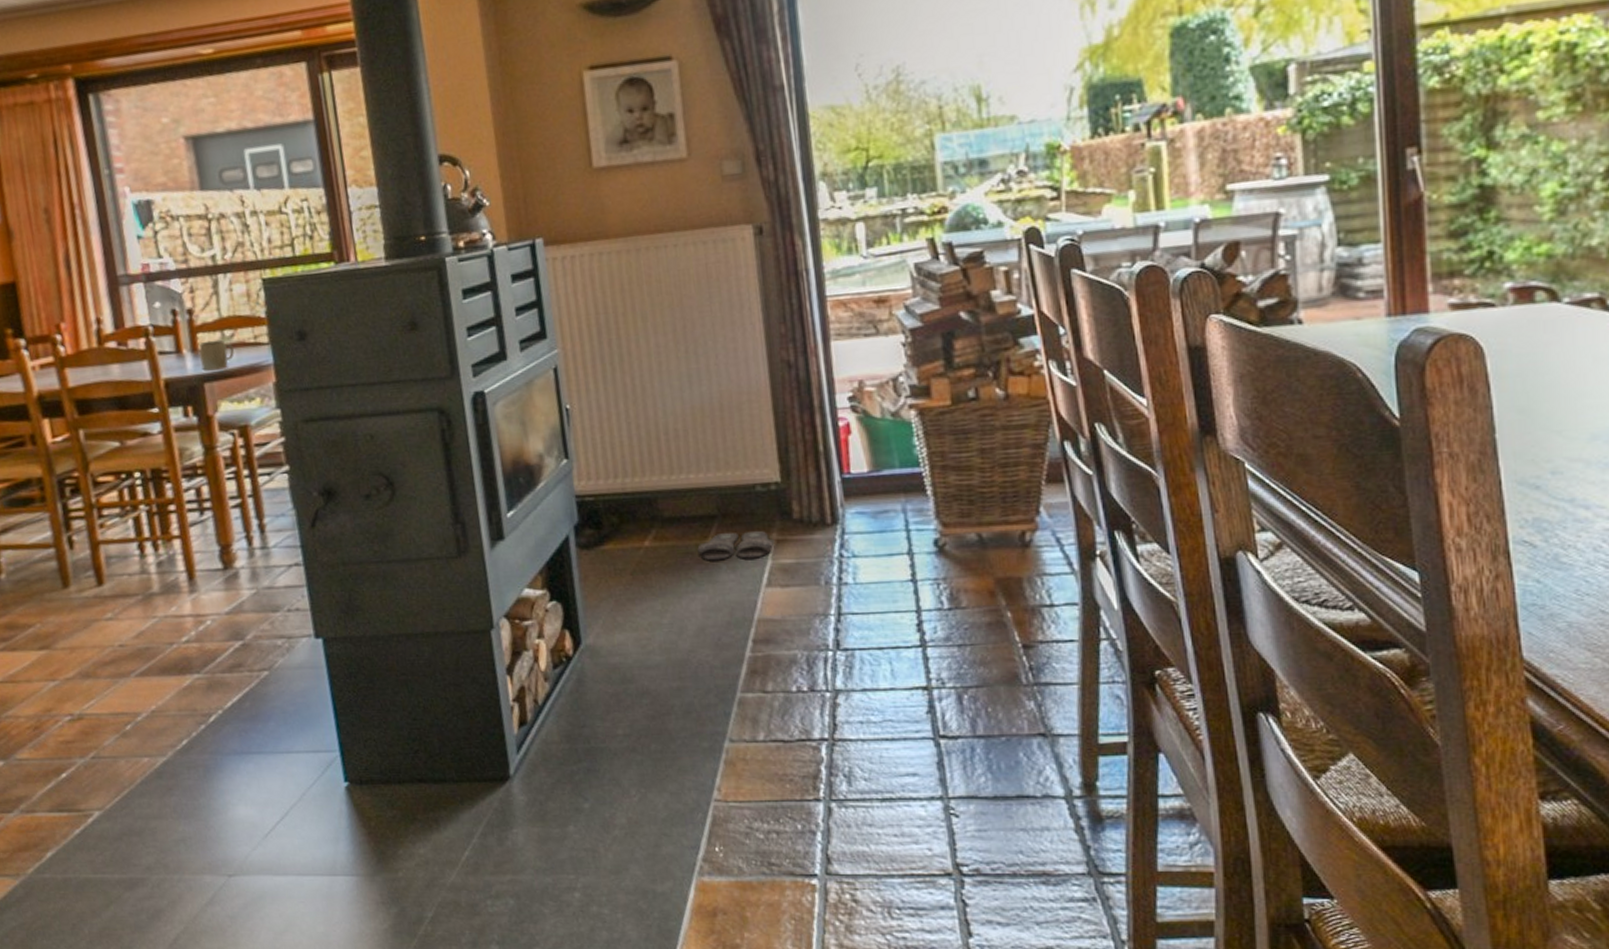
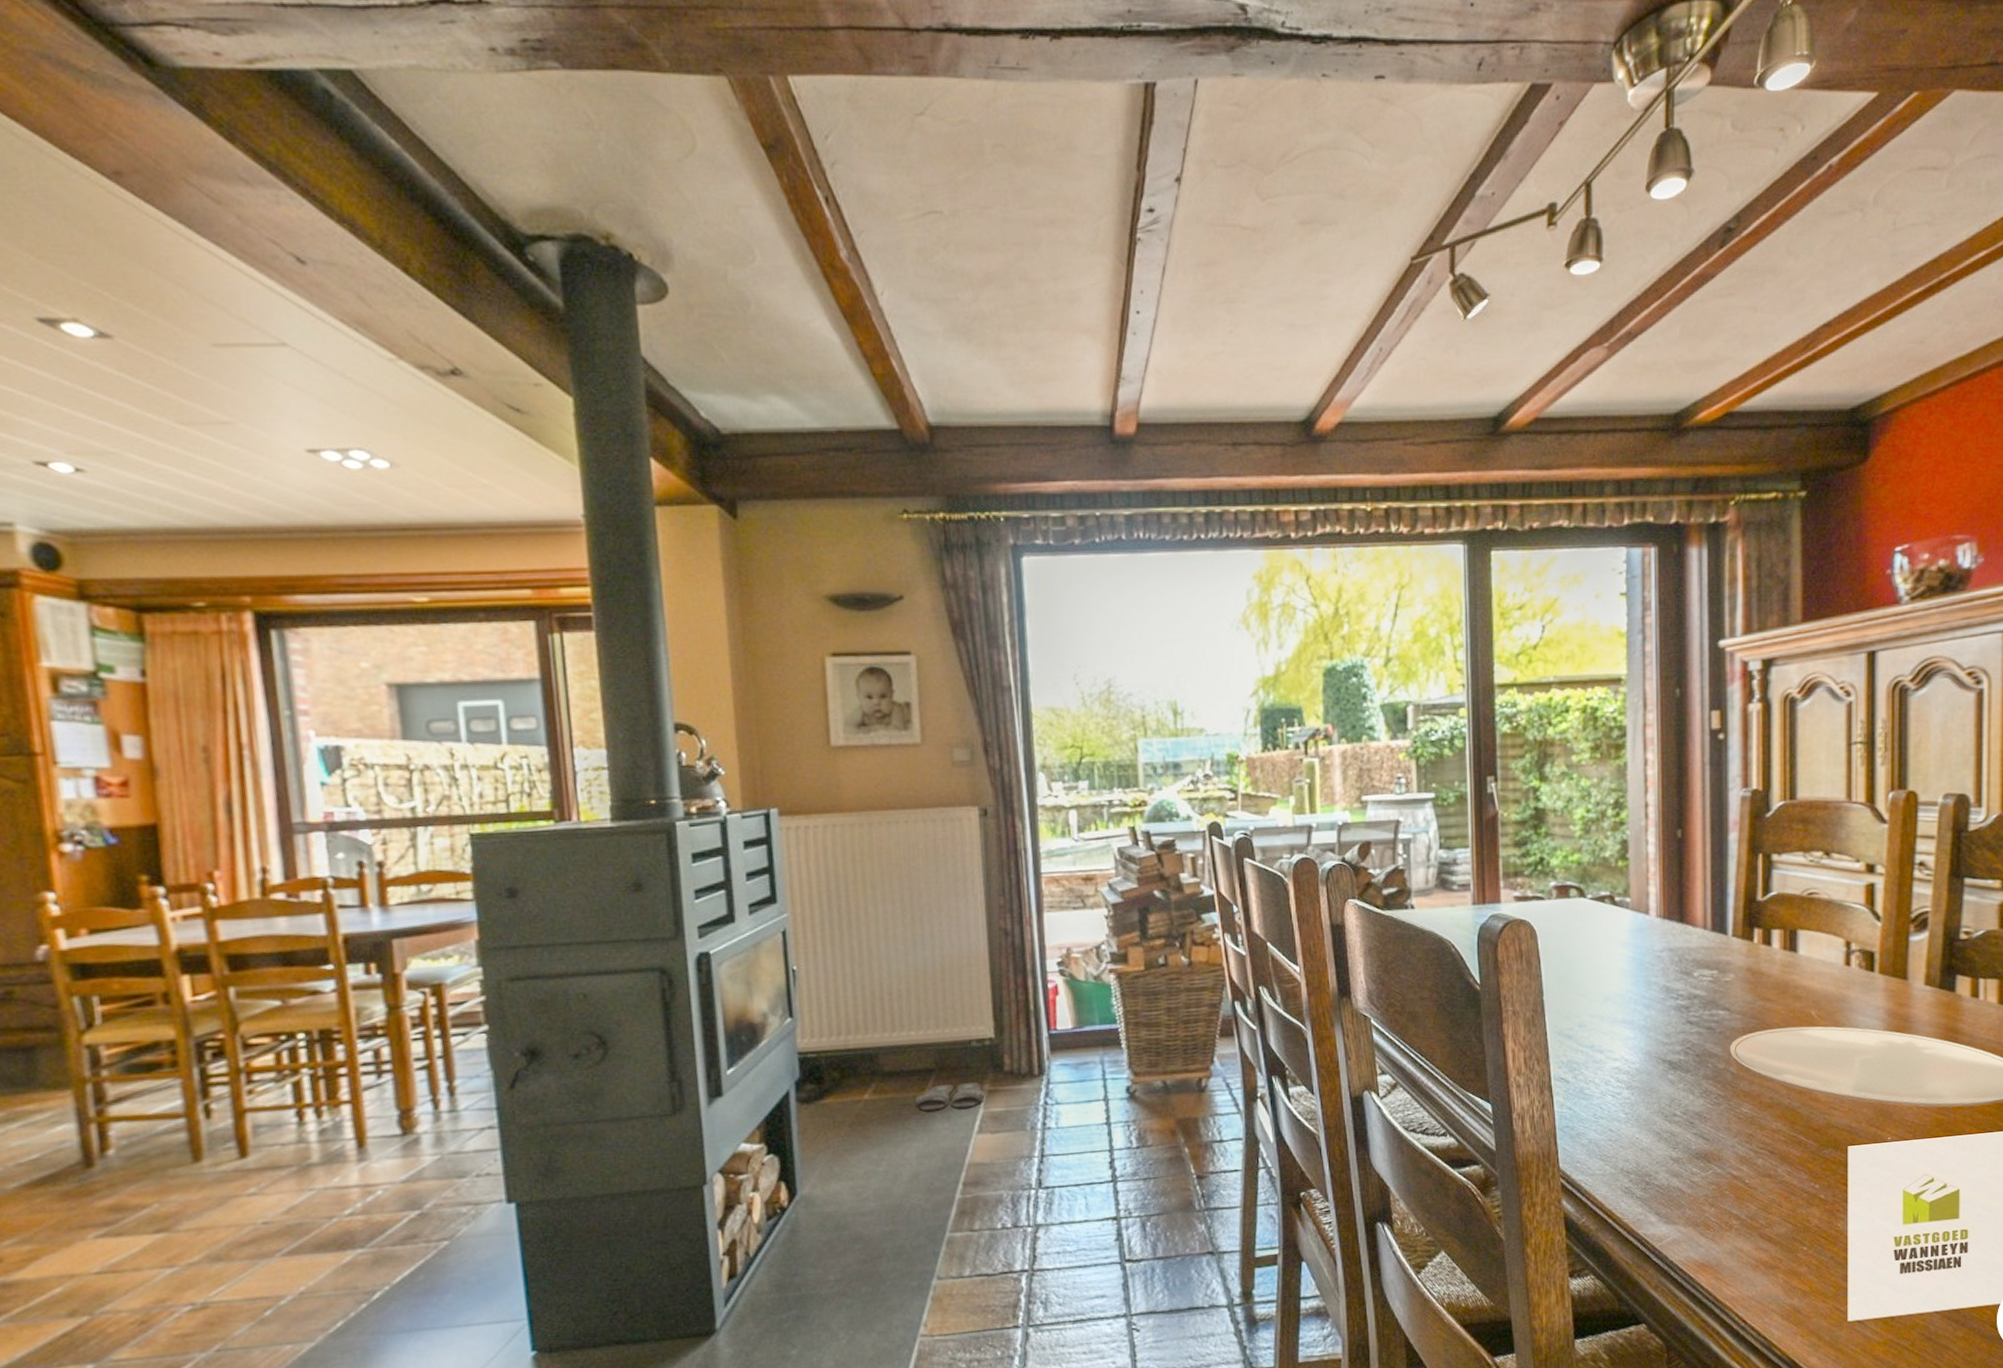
mug: present [199,340,234,371] -> none [388,894,431,927]

